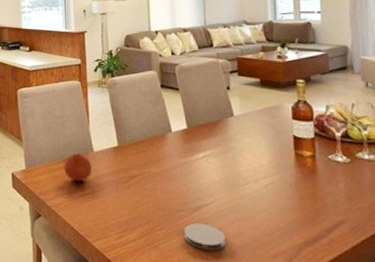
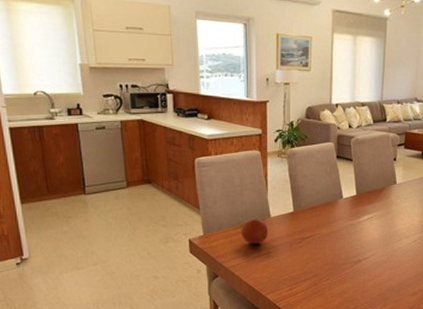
coaster: present [184,223,225,251] -> none [345,273,378,294]

